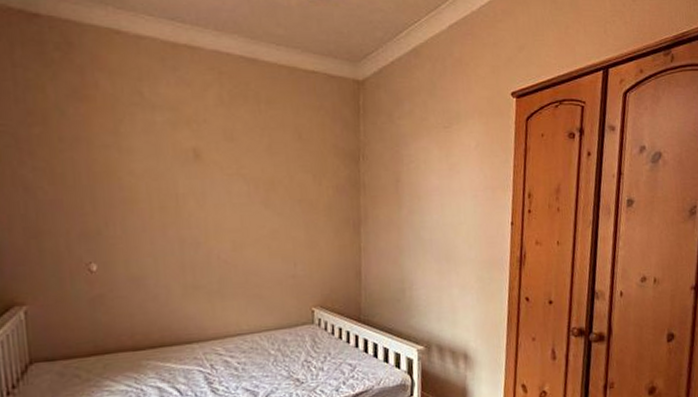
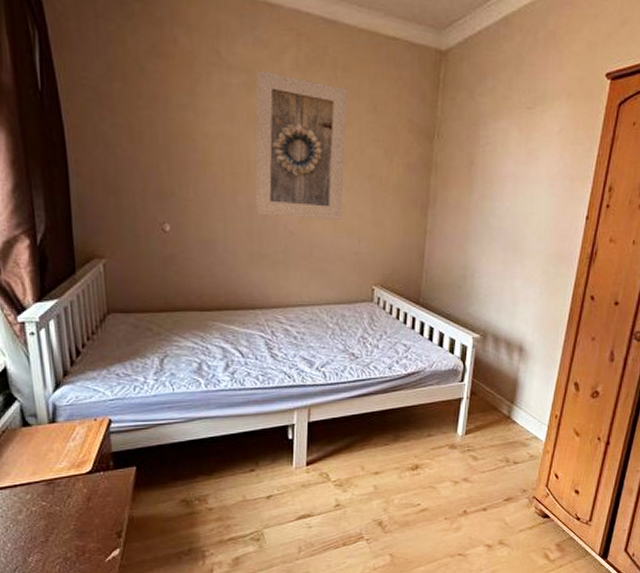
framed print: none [181,108,275,247] -> present [255,70,347,220]

